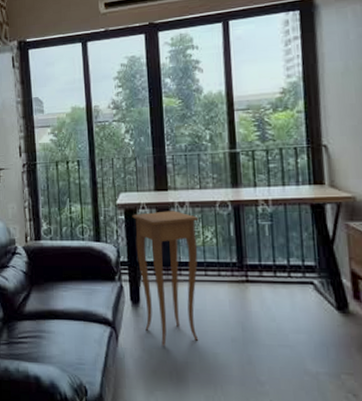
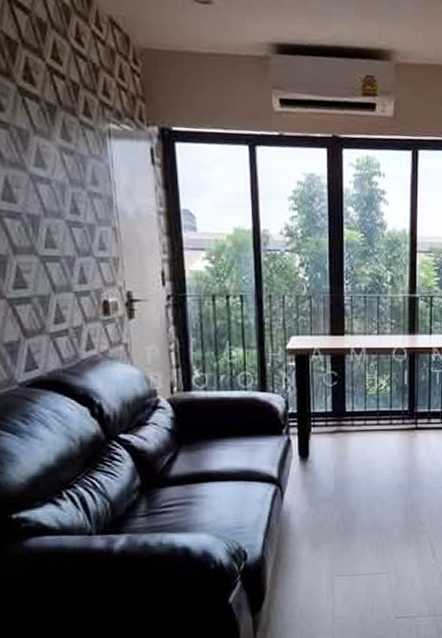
side table: present [132,210,199,346] -> none [304,357,374,499]

